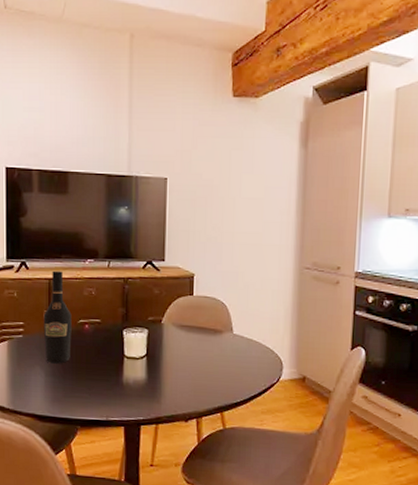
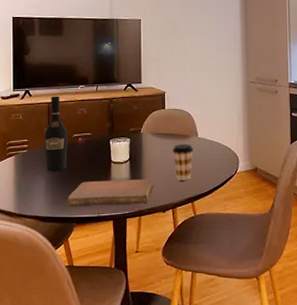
notebook: none [69,378,175,410] -> present [66,178,154,207]
coffee cup: none [200,340,226,386] -> present [173,144,193,180]

